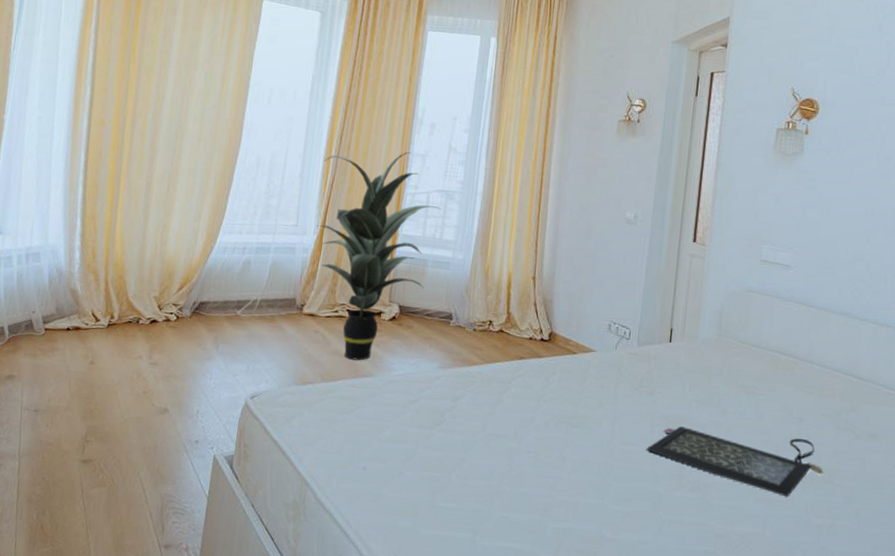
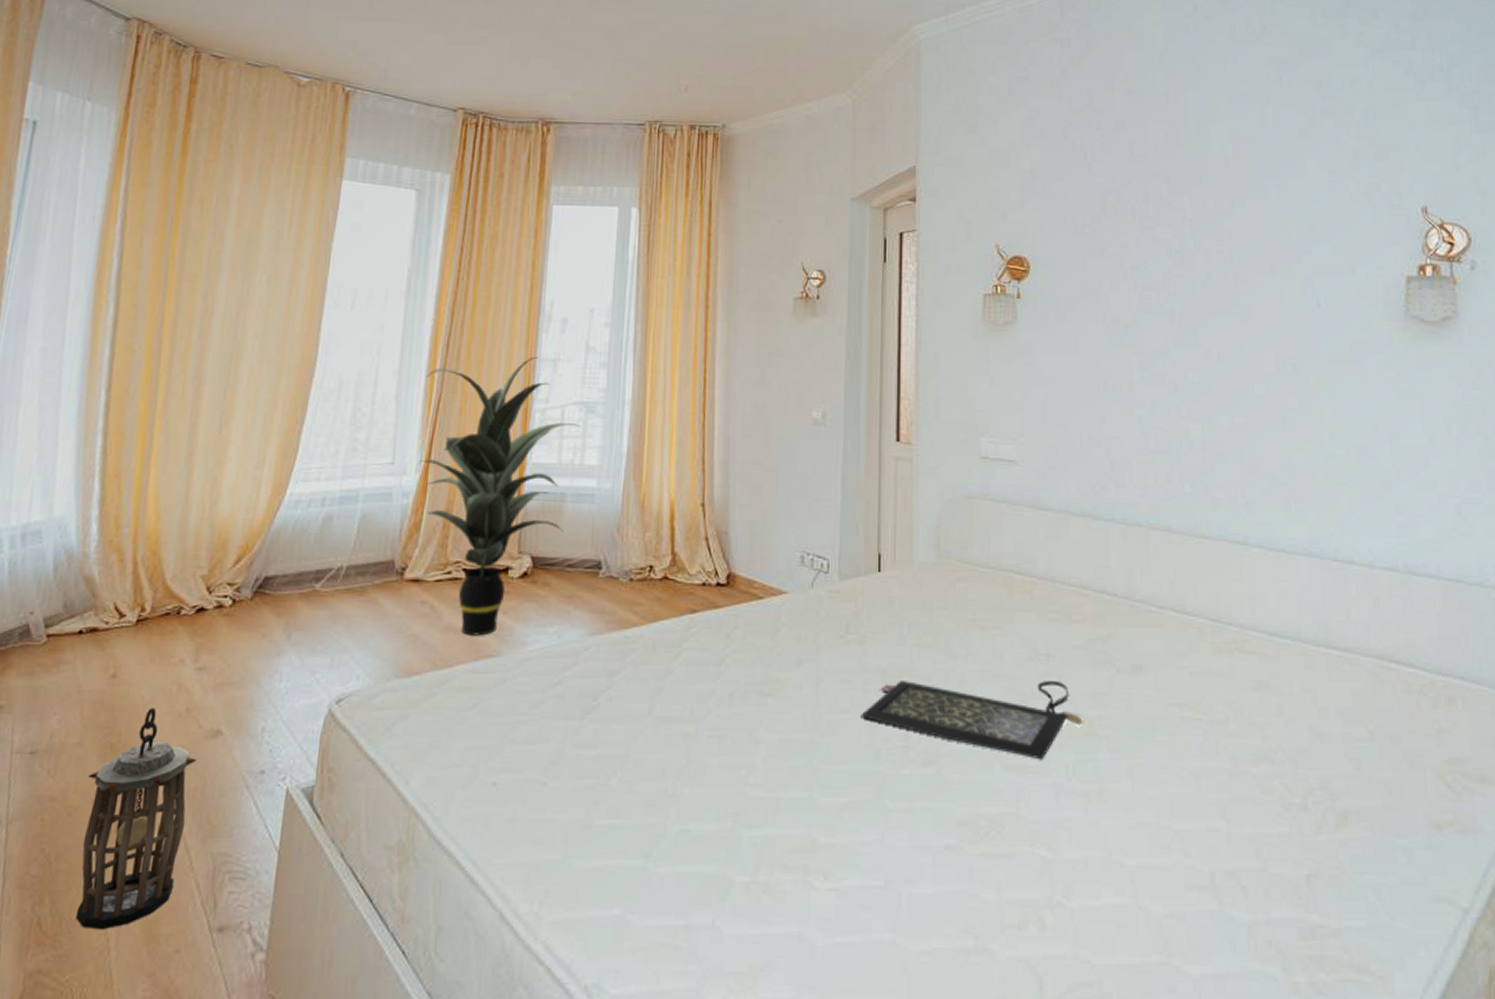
lantern: none [67,388,150,537] -> present [75,708,196,931]

